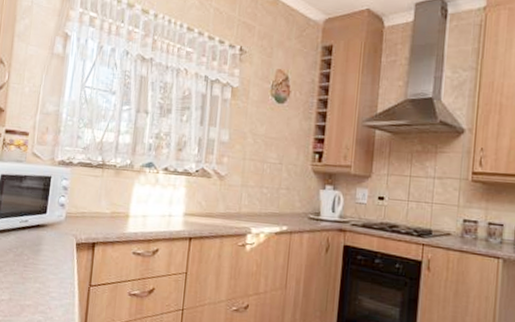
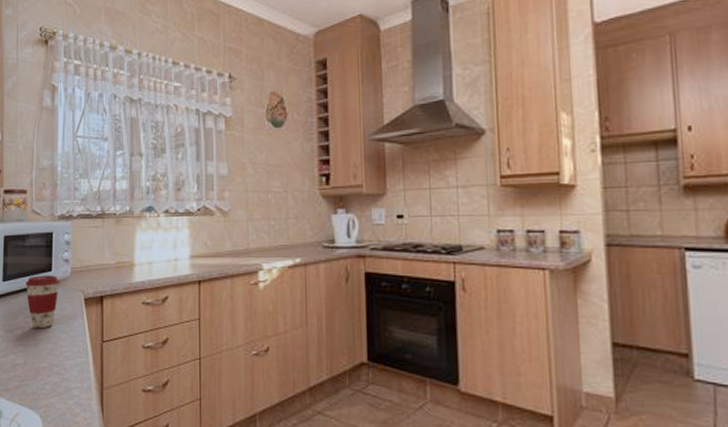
coffee cup: none [18,216,53,268] -> present [25,275,59,329]

